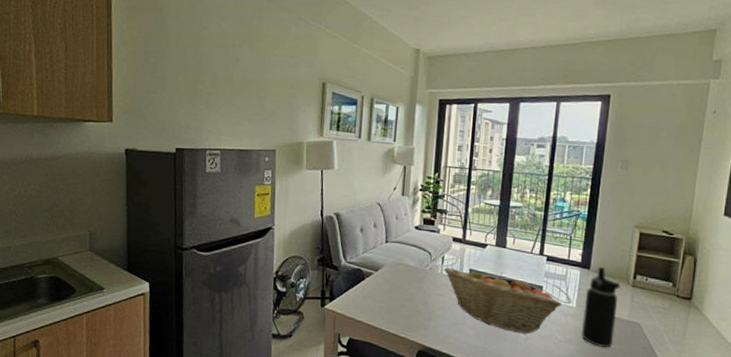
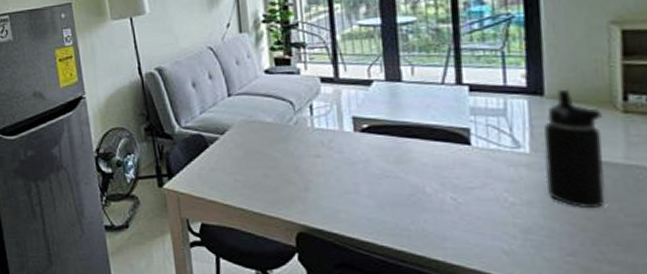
fruit basket: present [443,266,562,334] -> none [314,115,506,199]

